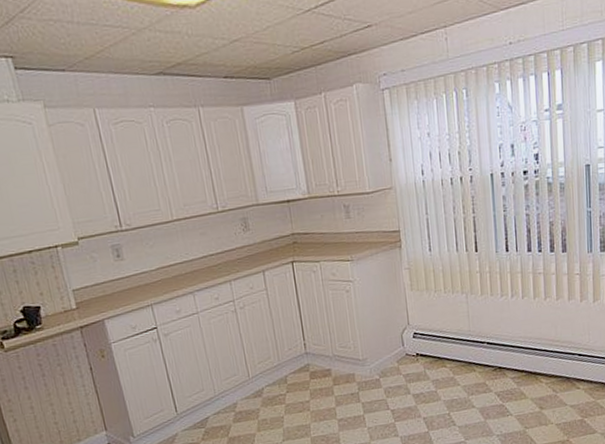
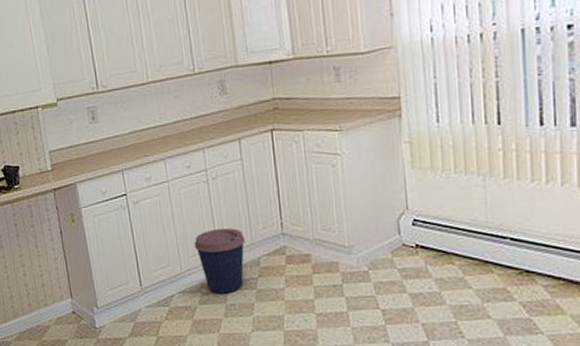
coffee cup: none [225,351,274,412] -> present [194,227,246,294]

